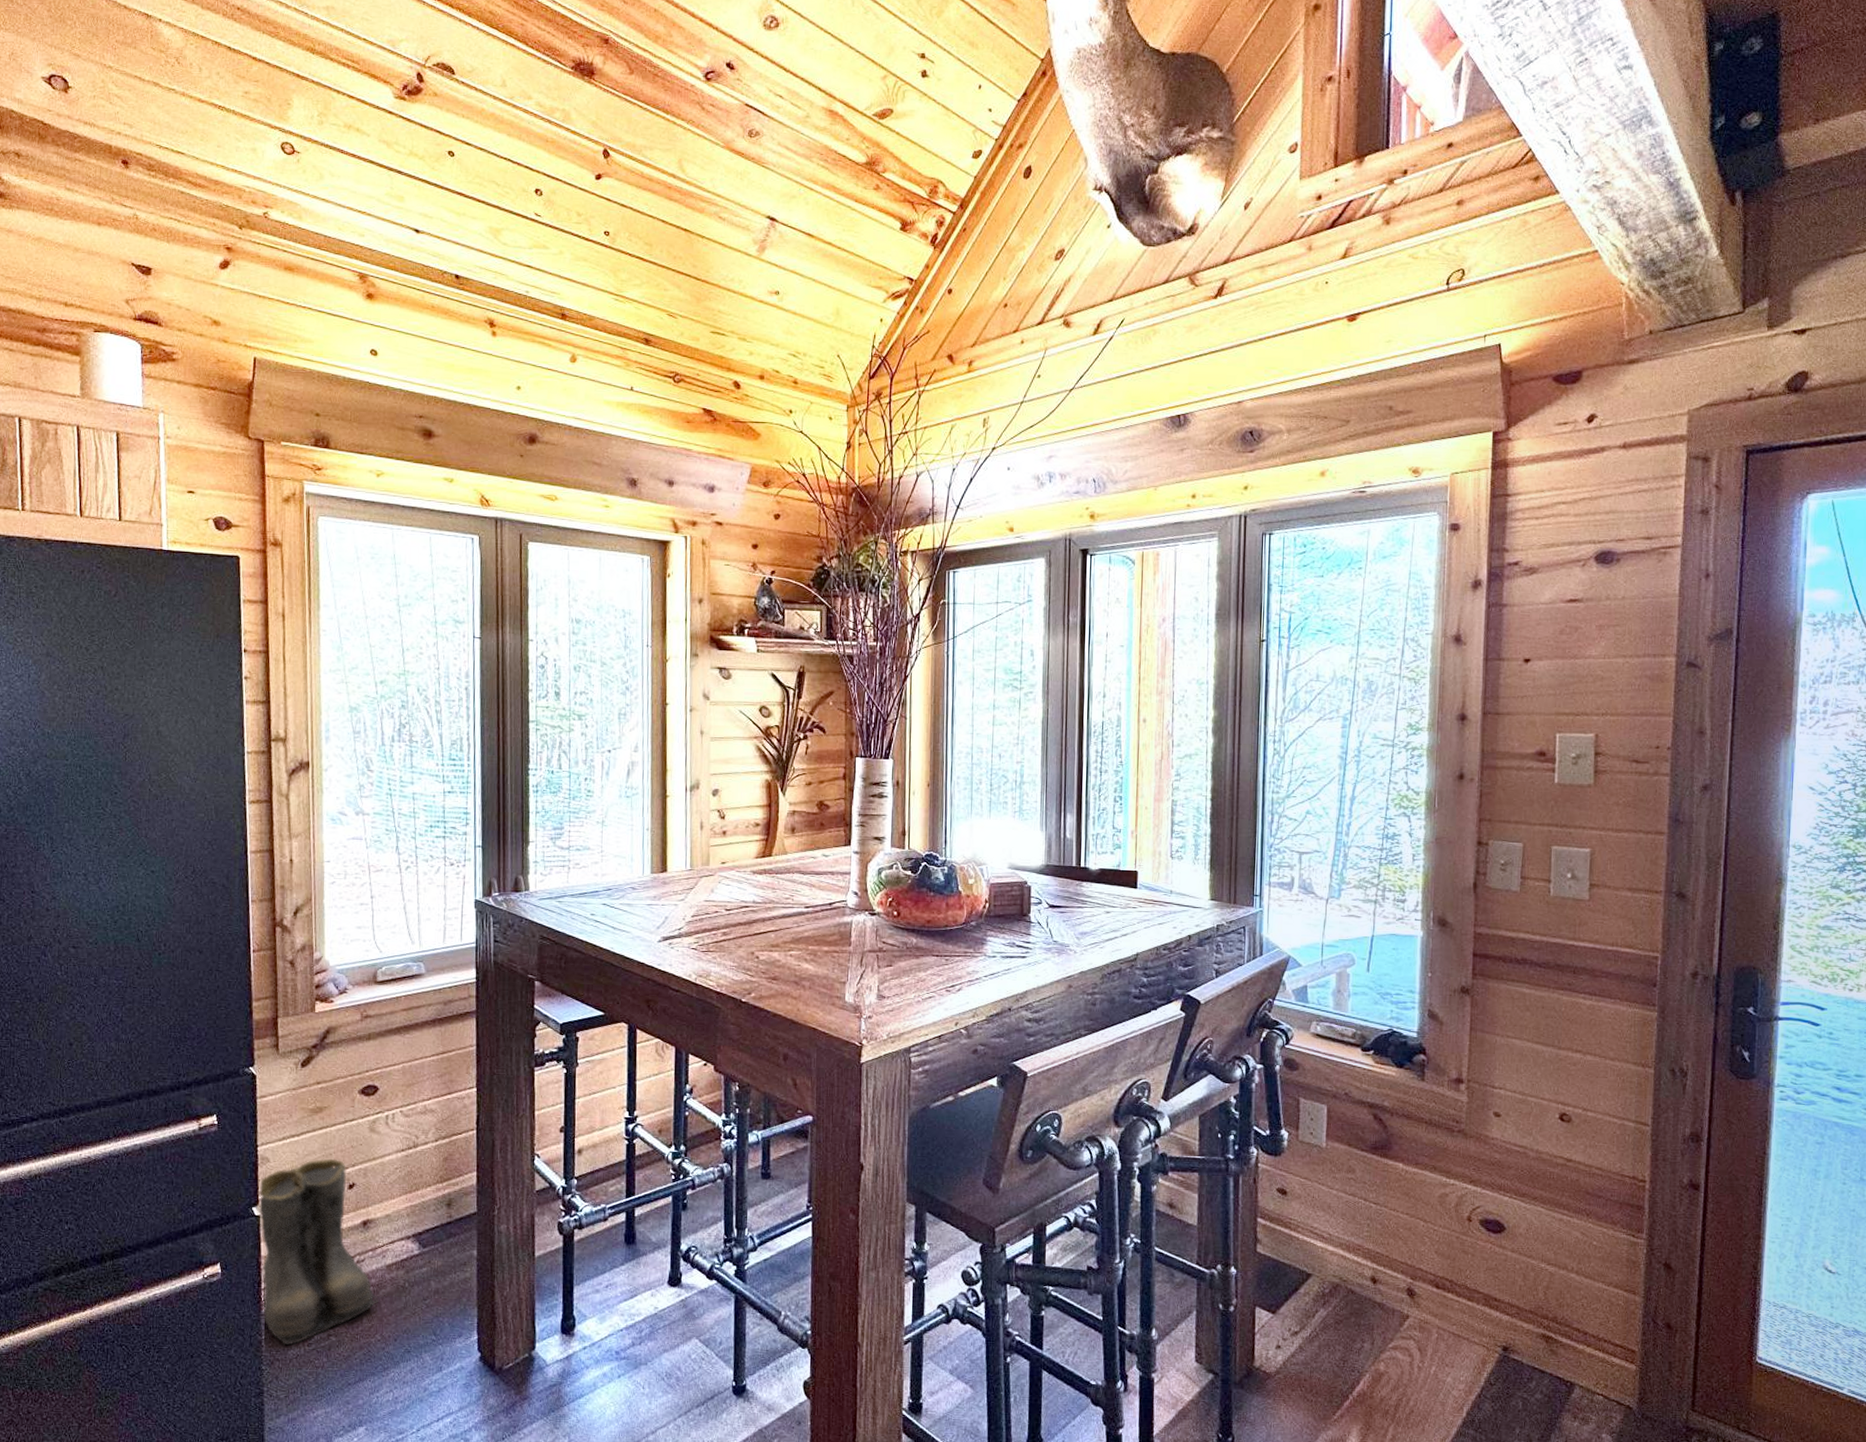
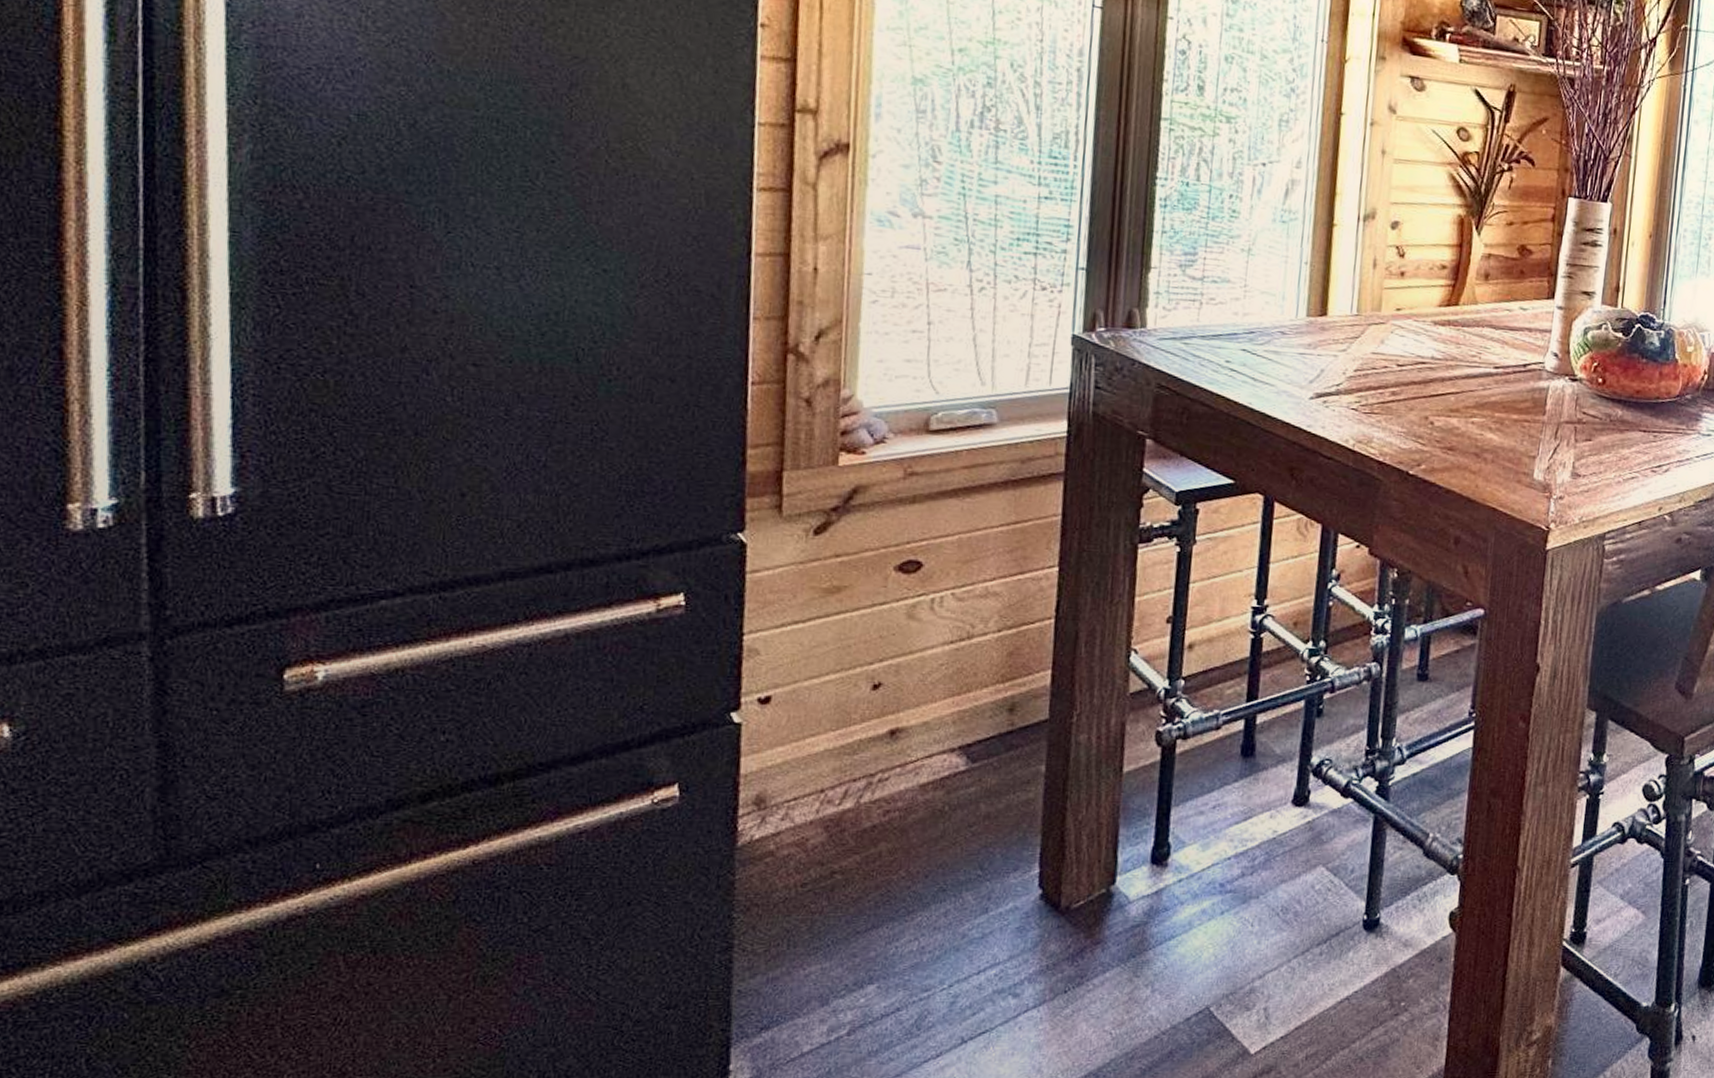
boots: present [259,1159,379,1346] -> none [737,652,907,887]

